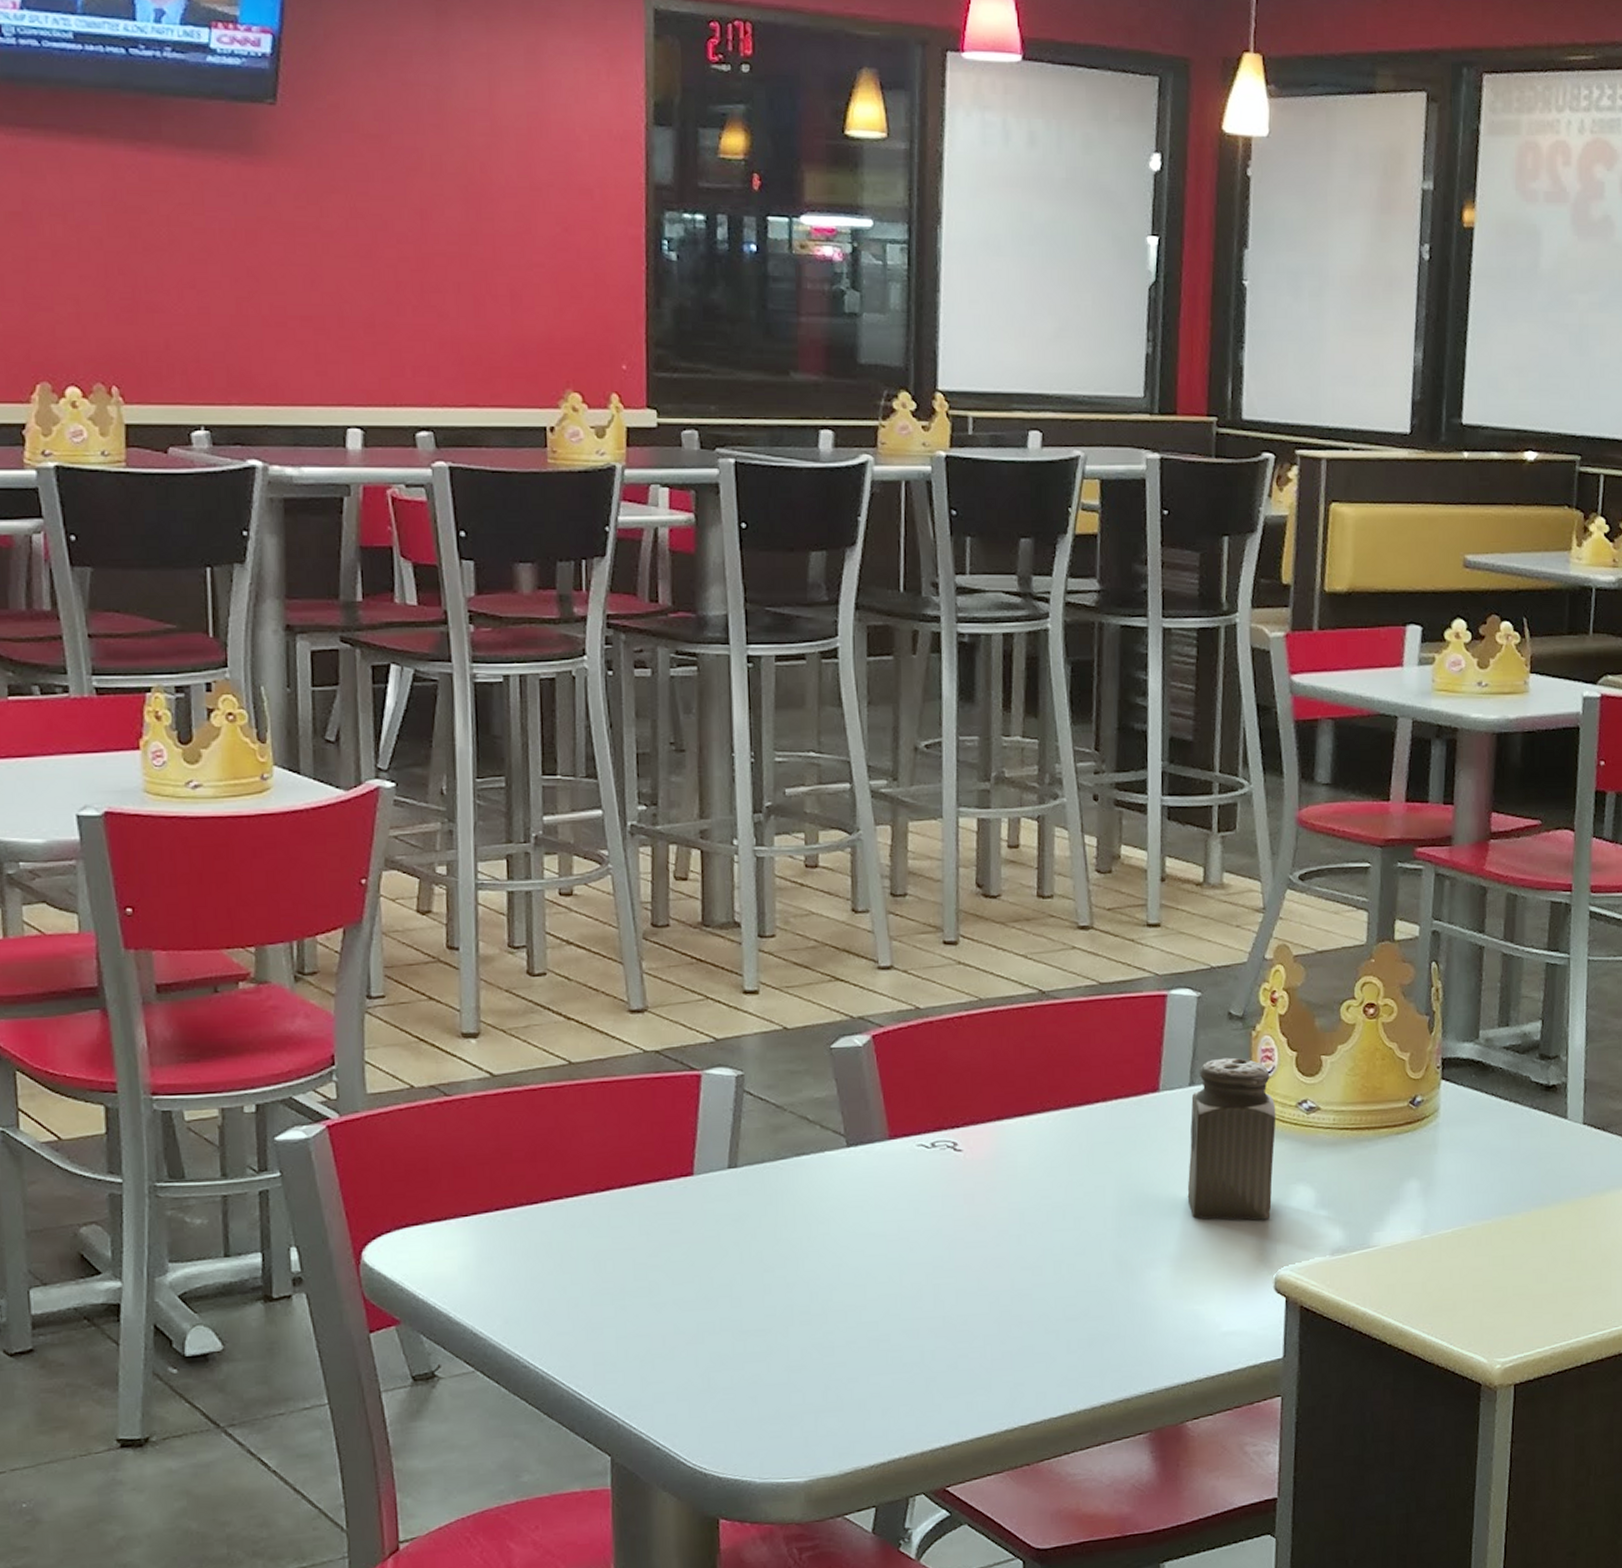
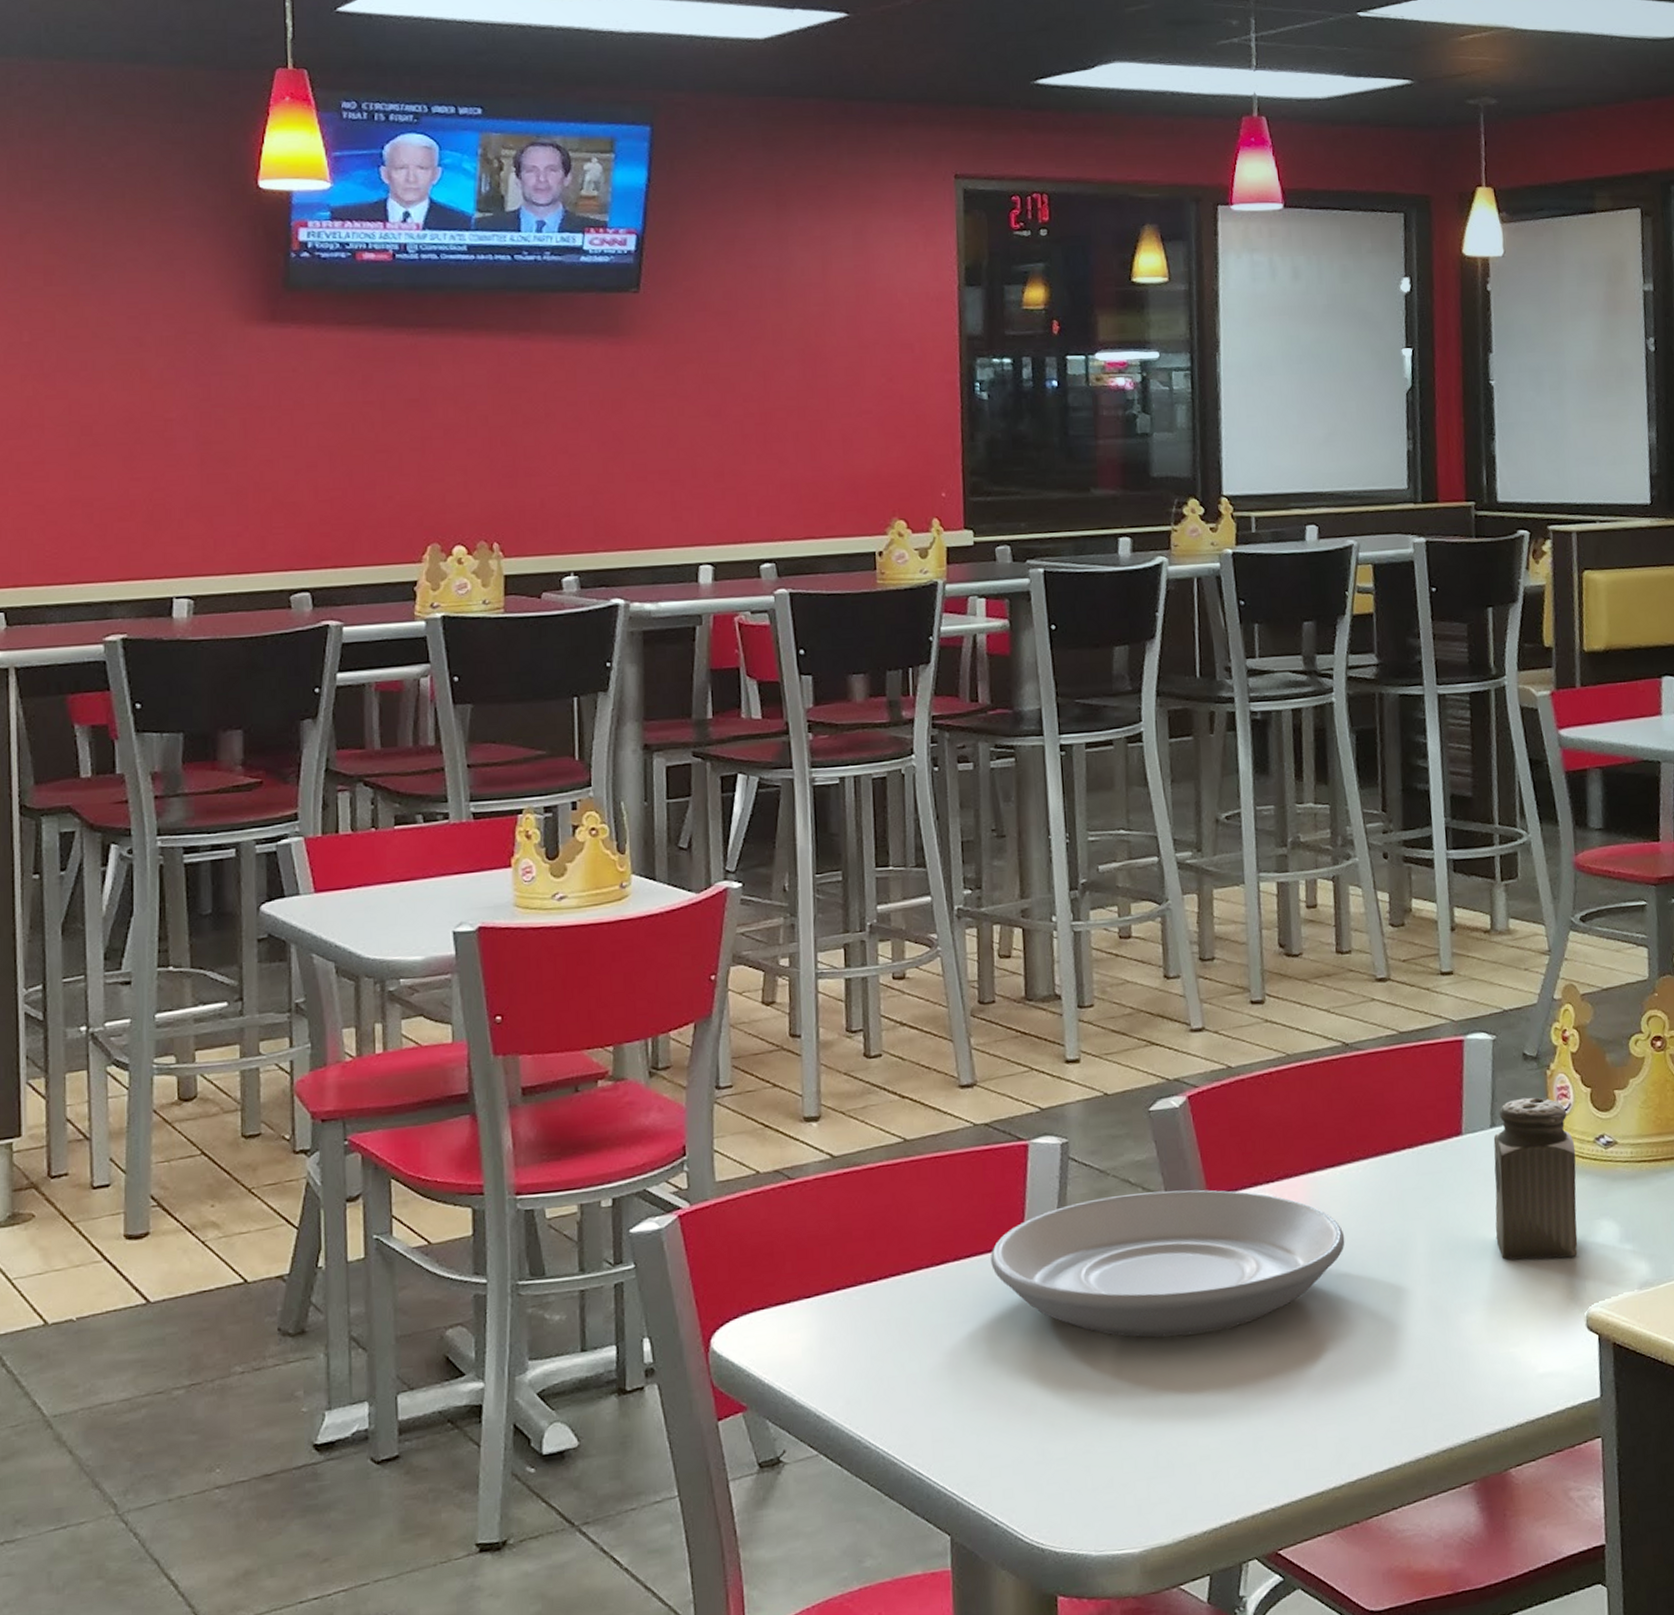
plate: none [659,1130,1031,1276] -> present [991,1189,1345,1338]

